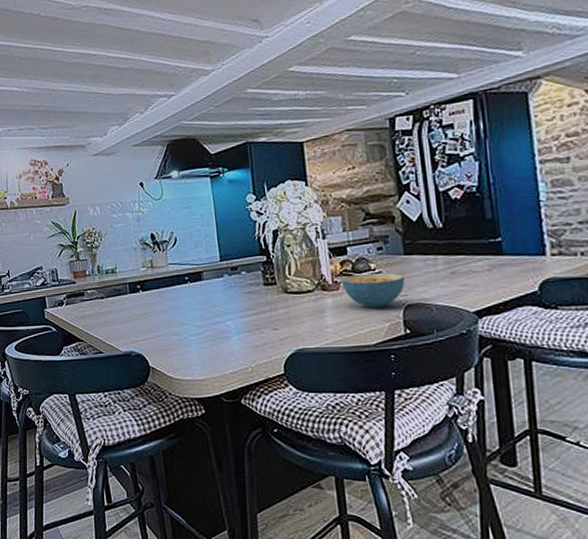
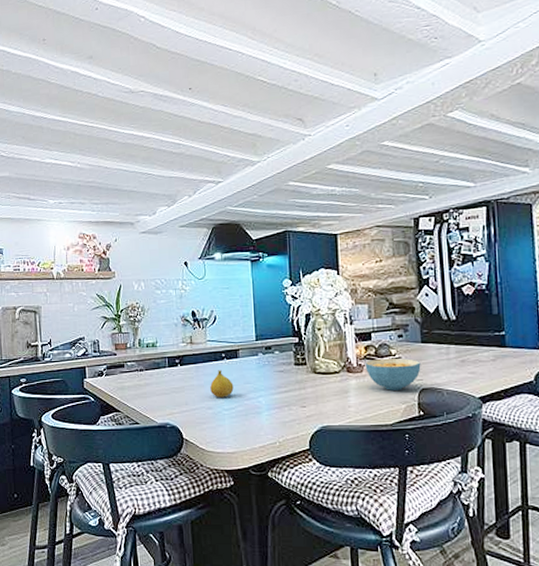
fruit: none [174,294,200,323] -> present [210,370,234,397]

